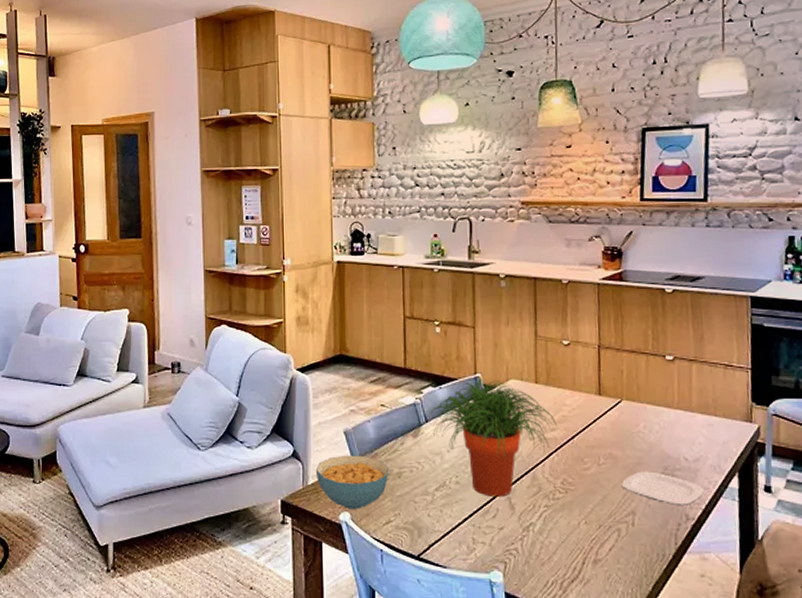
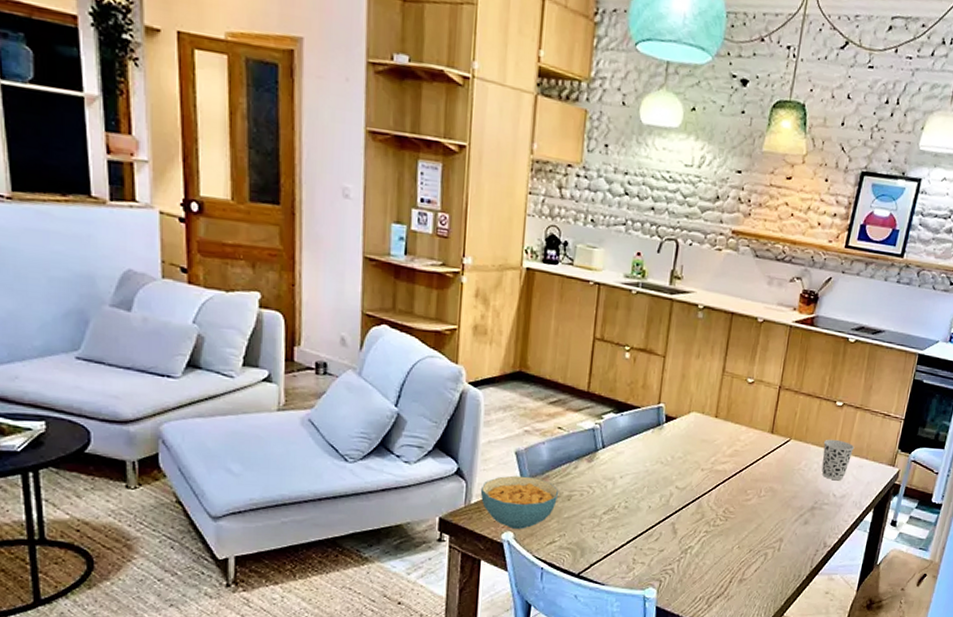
potted plant: present [427,378,558,497] -> none [605,408,729,522]
plate: present [621,471,705,505] -> none [775,504,844,535]
cup: none [660,396,699,441] -> present [821,439,855,480]

